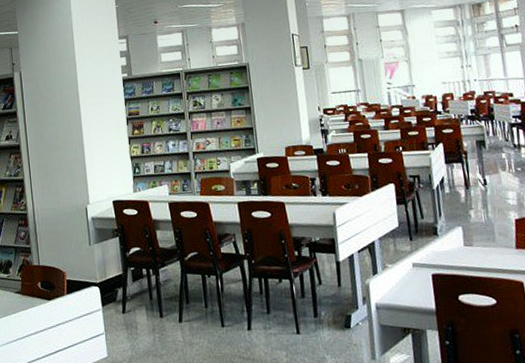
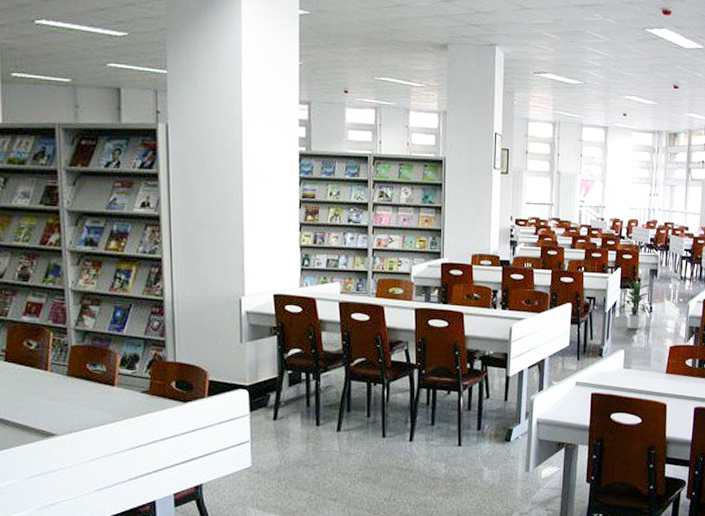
indoor plant: none [448,154,490,204] -> present [619,280,656,329]

